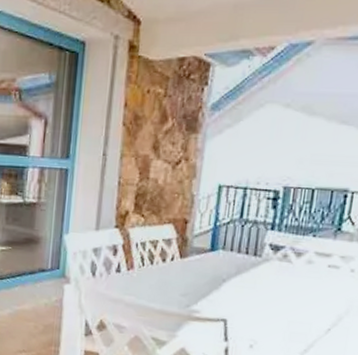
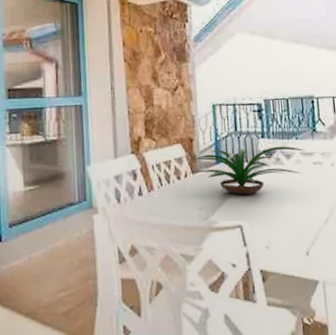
plant: none [177,236,323,289] -> present [190,146,306,194]

